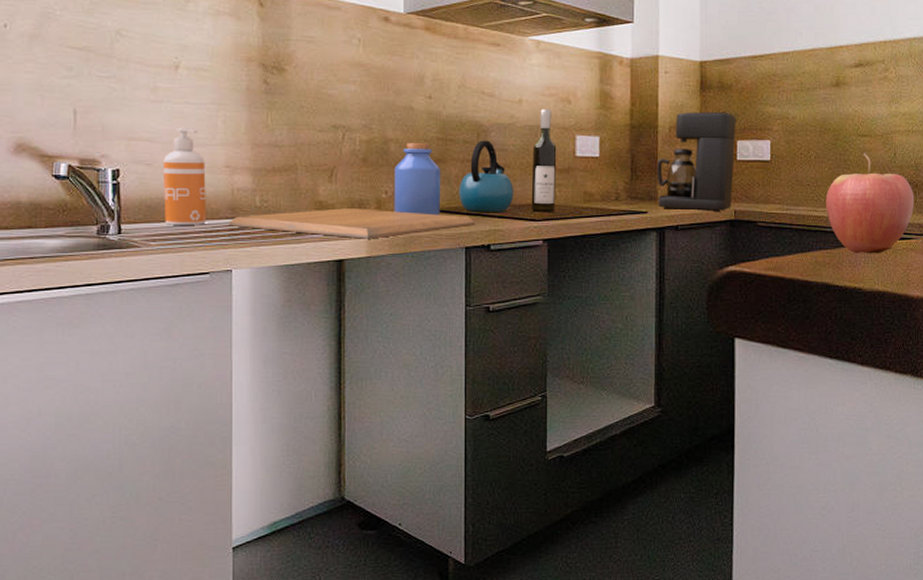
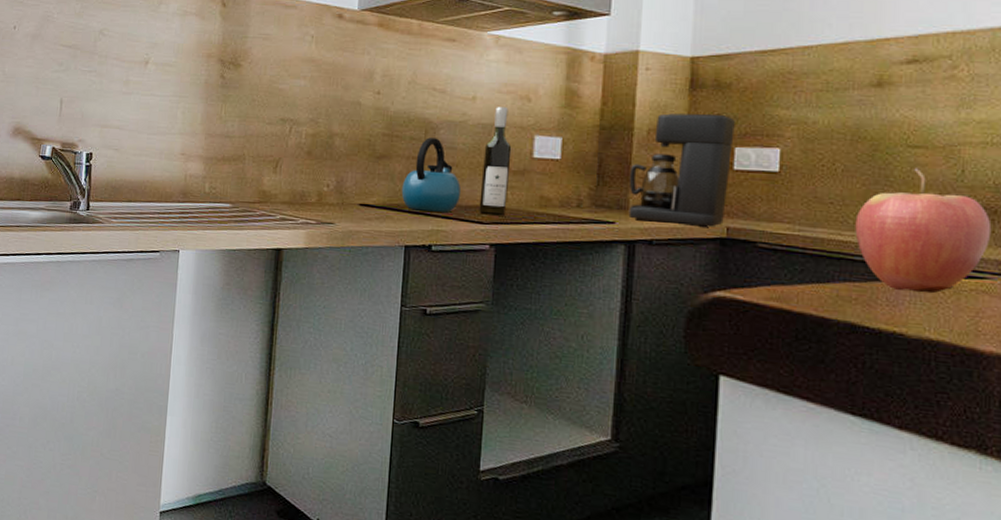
soap dispenser: present [163,129,207,225] -> none [126,118,164,207]
chopping board: present [228,208,475,239] -> none [179,198,417,231]
jar: present [393,142,441,216] -> none [334,137,385,212]

